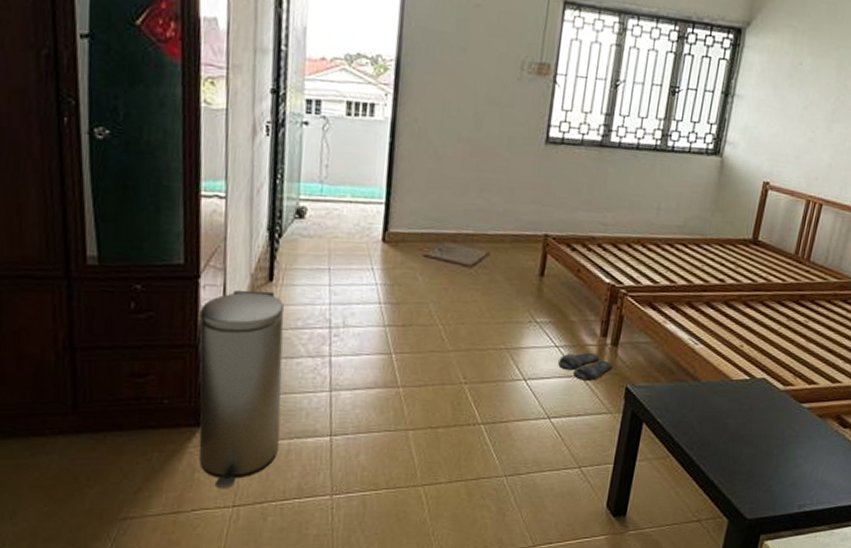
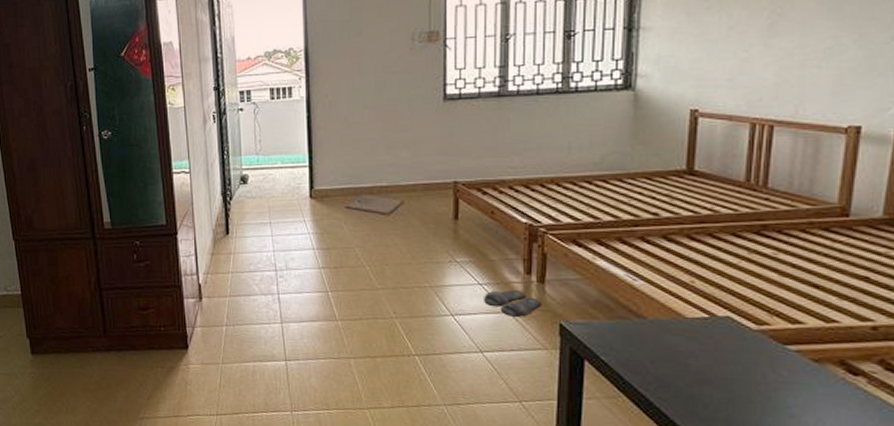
pedal bin: present [198,290,285,488] -> none [180,242,247,400]

